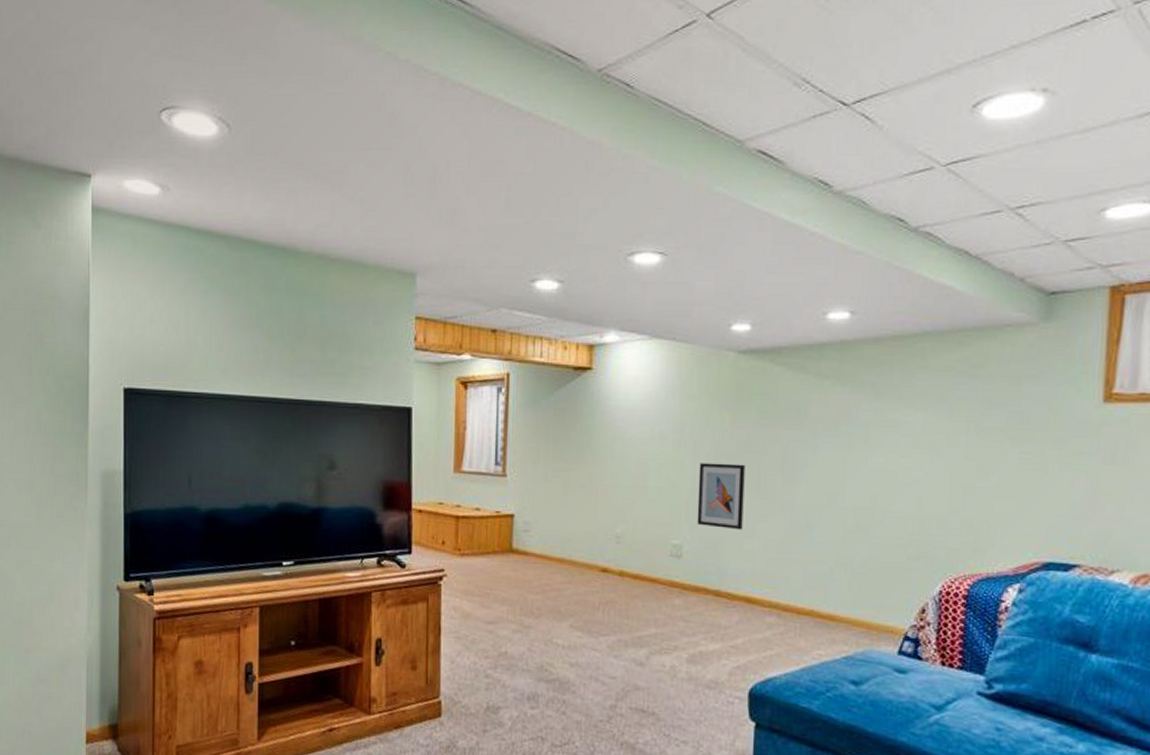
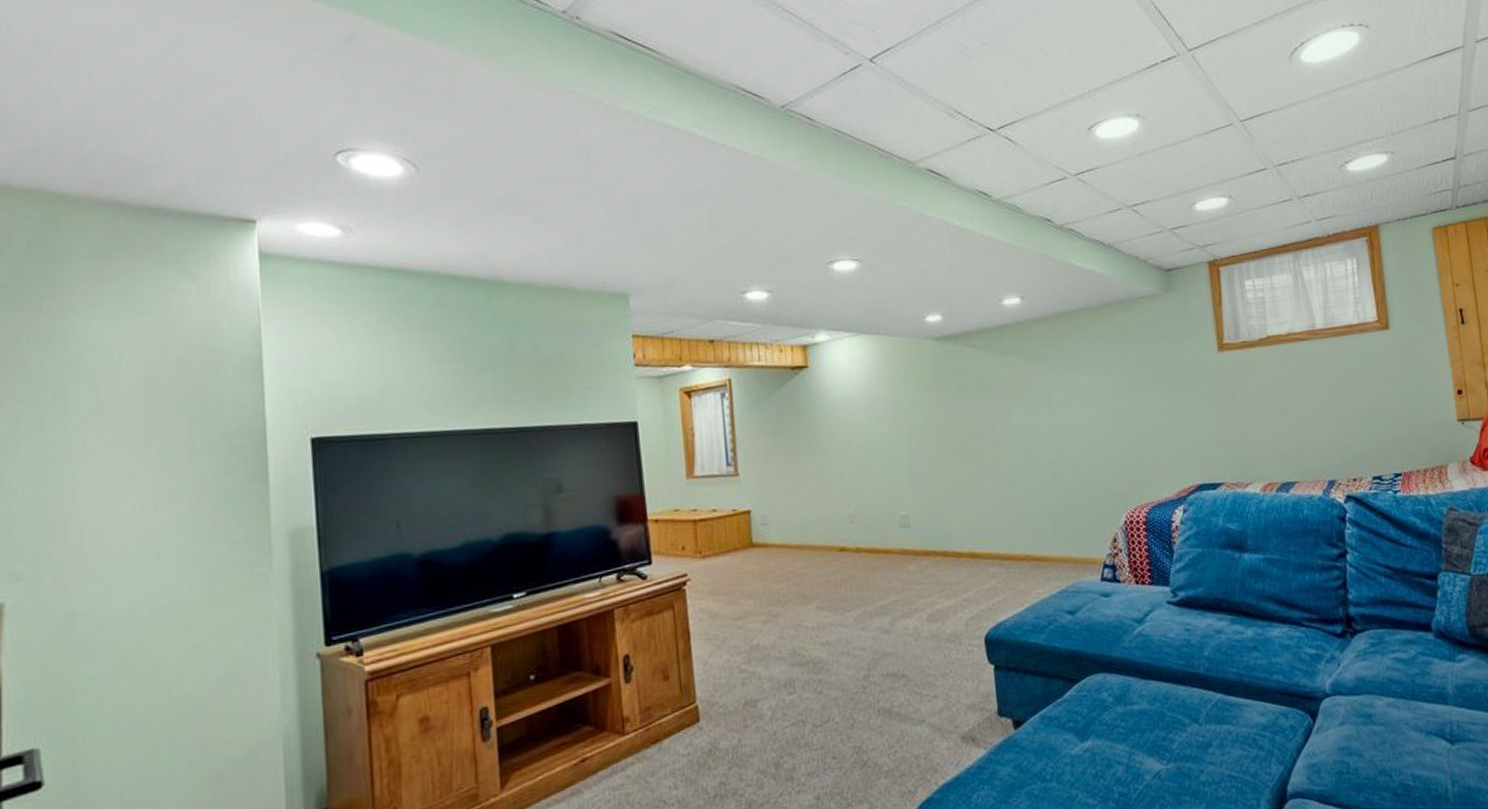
wall art: present [697,463,745,531] -> none [914,436,959,496]

